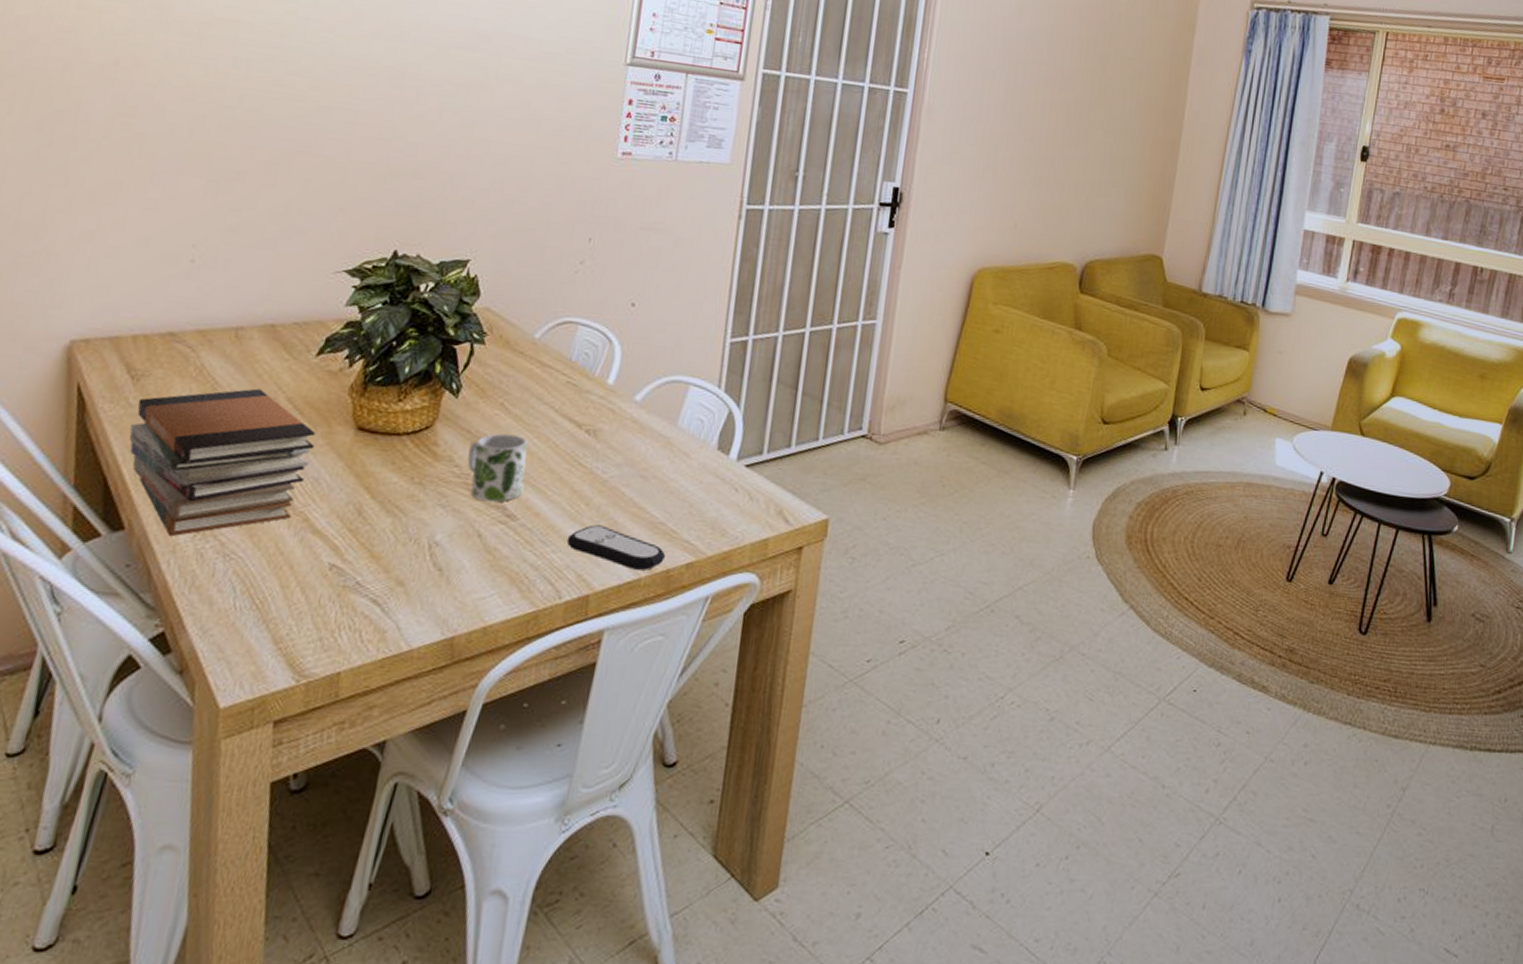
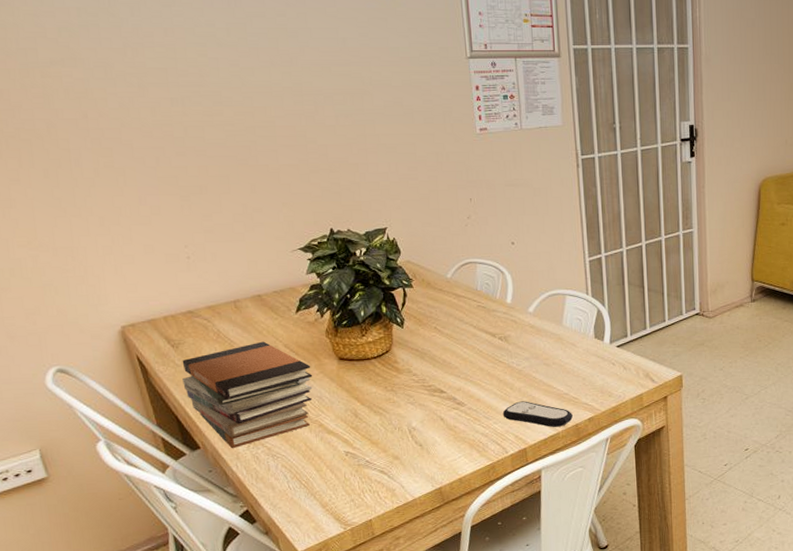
mug: present [467,433,528,502] -> none [420,348,465,396]

